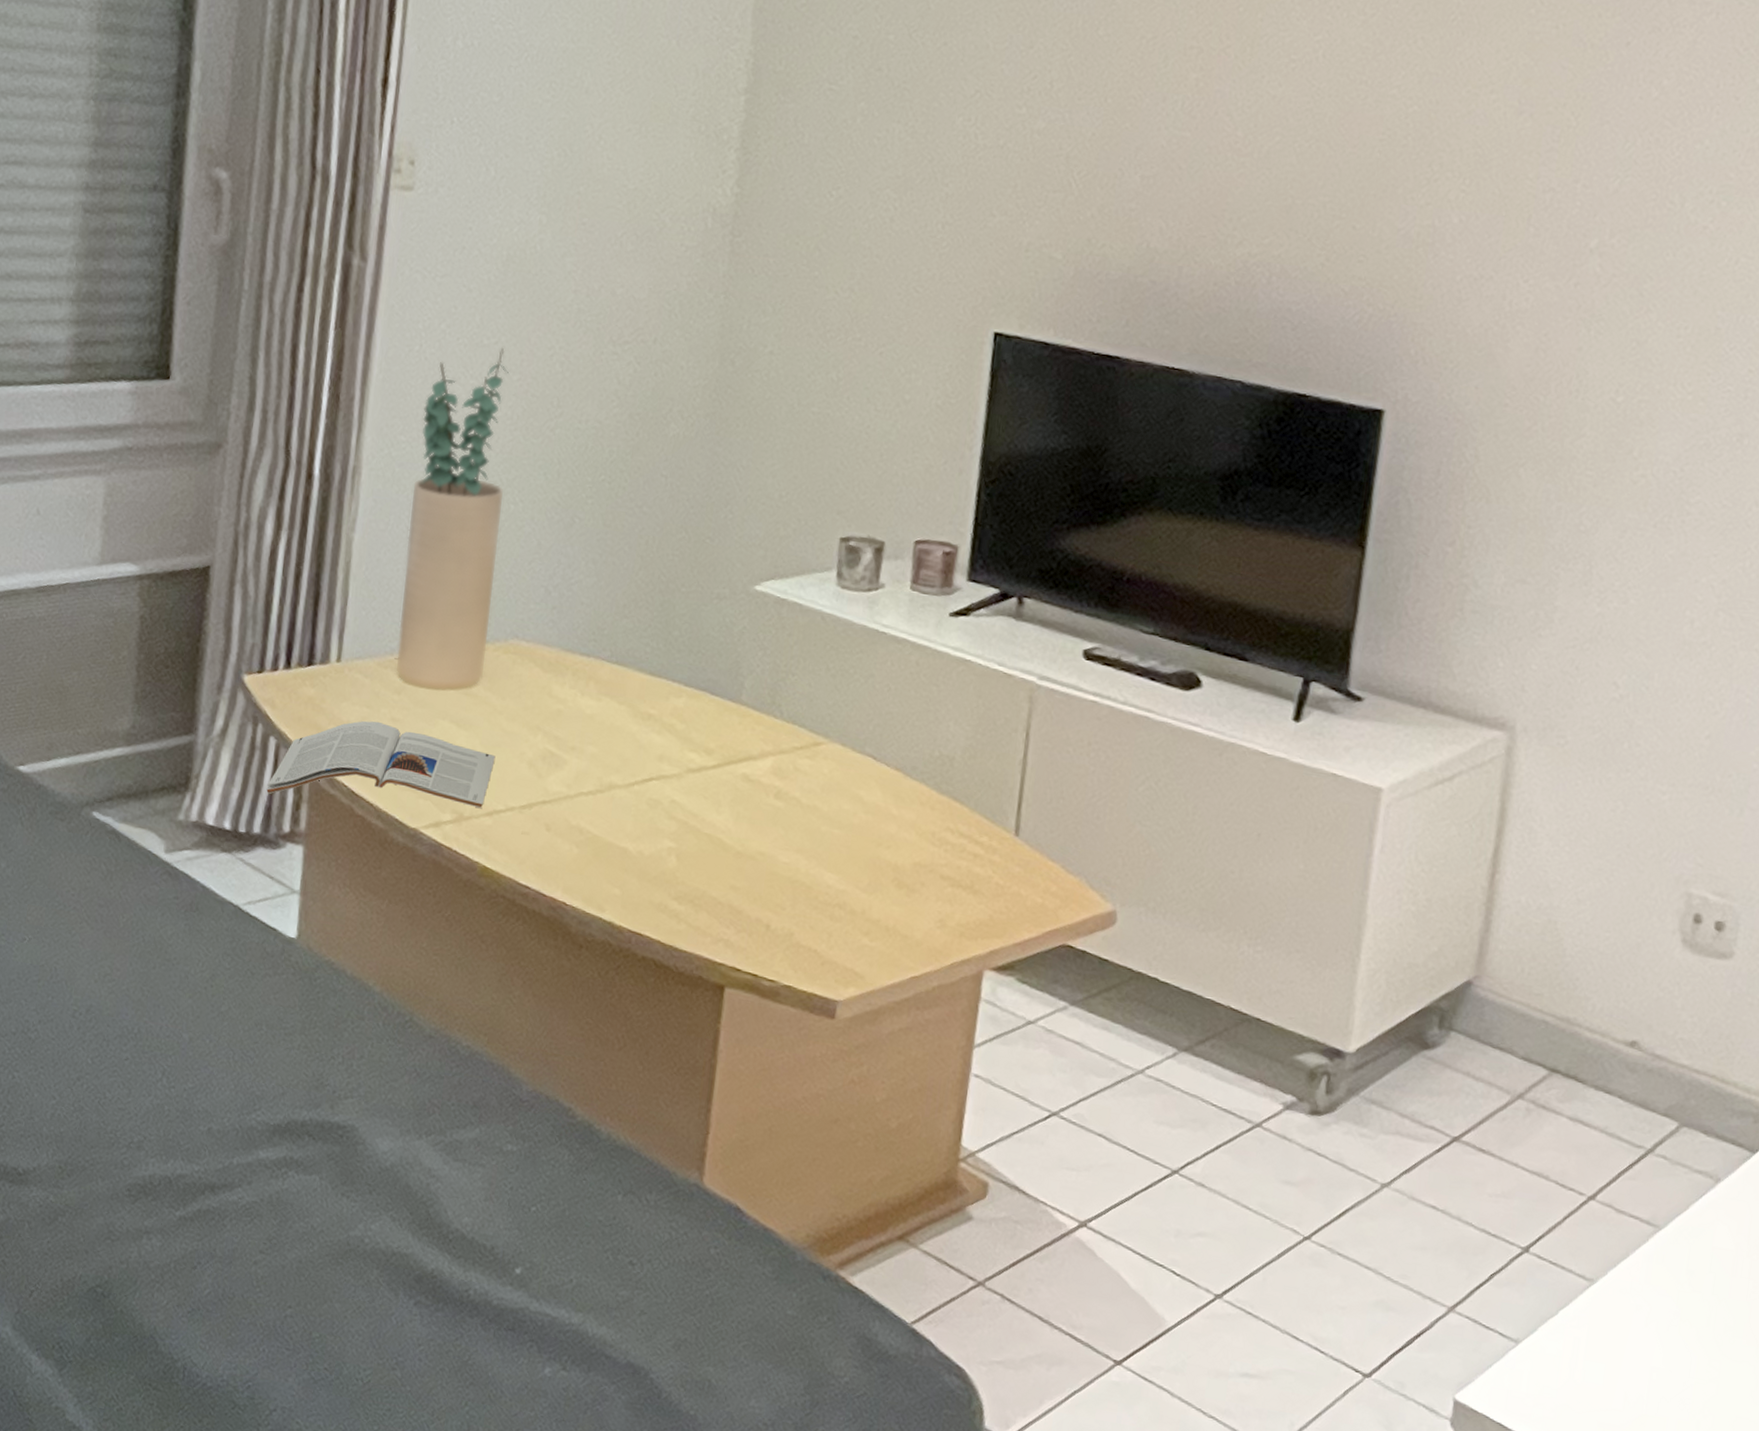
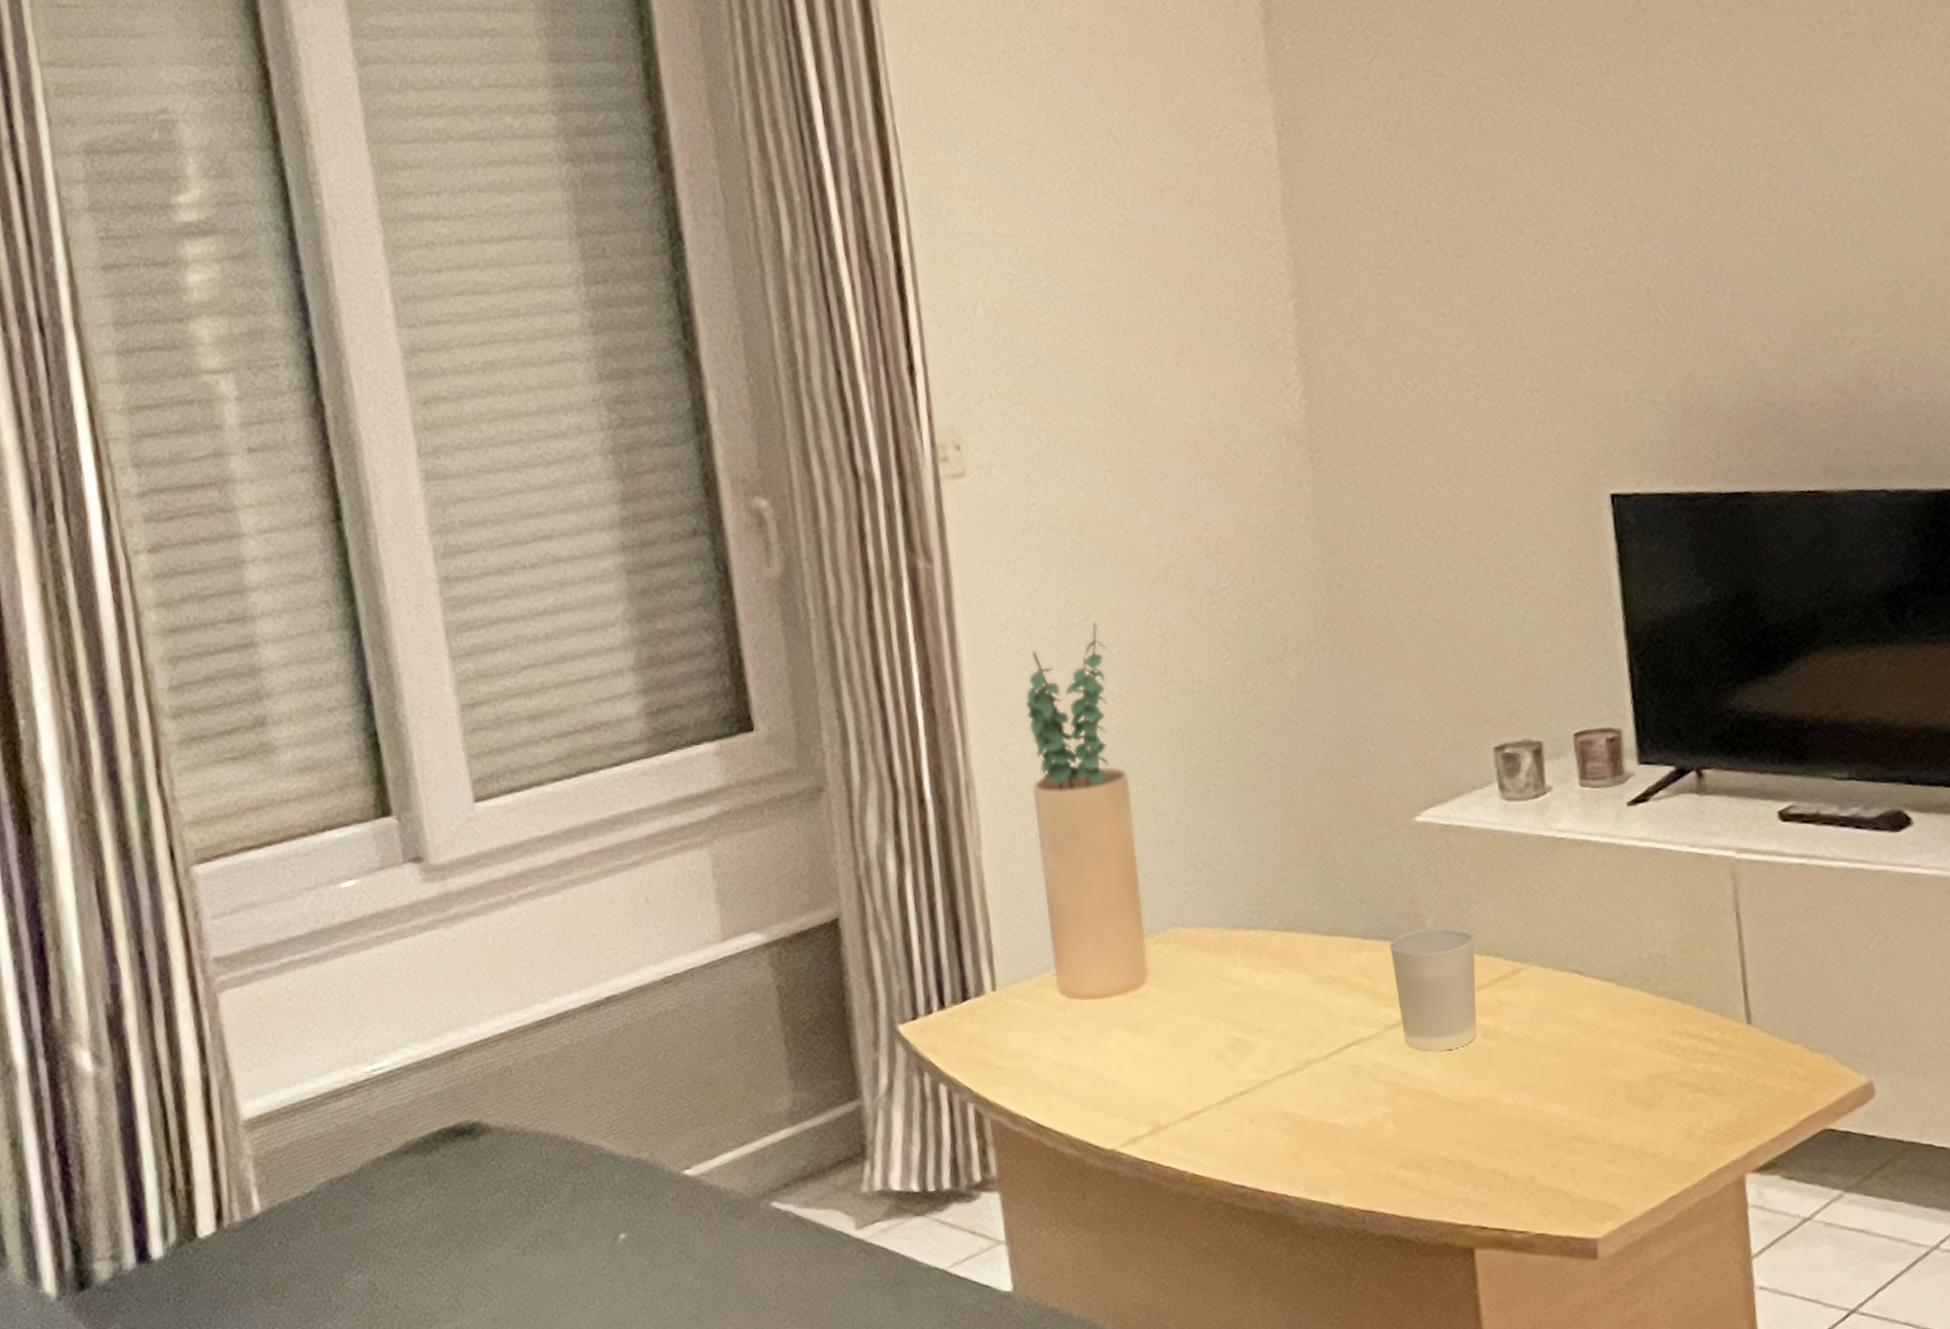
magazine: present [266,720,496,808] -> none [947,1044,1181,1146]
candle holder: none [702,687,786,803] -> present [1389,926,1477,1052]

